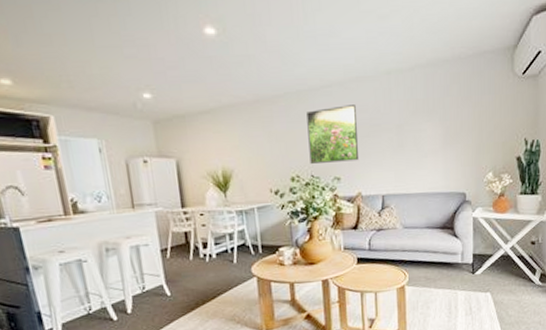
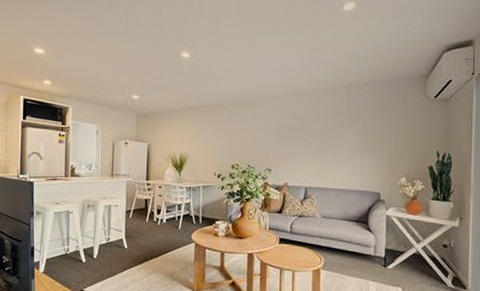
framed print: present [306,105,360,164] -> none [248,113,289,157]

